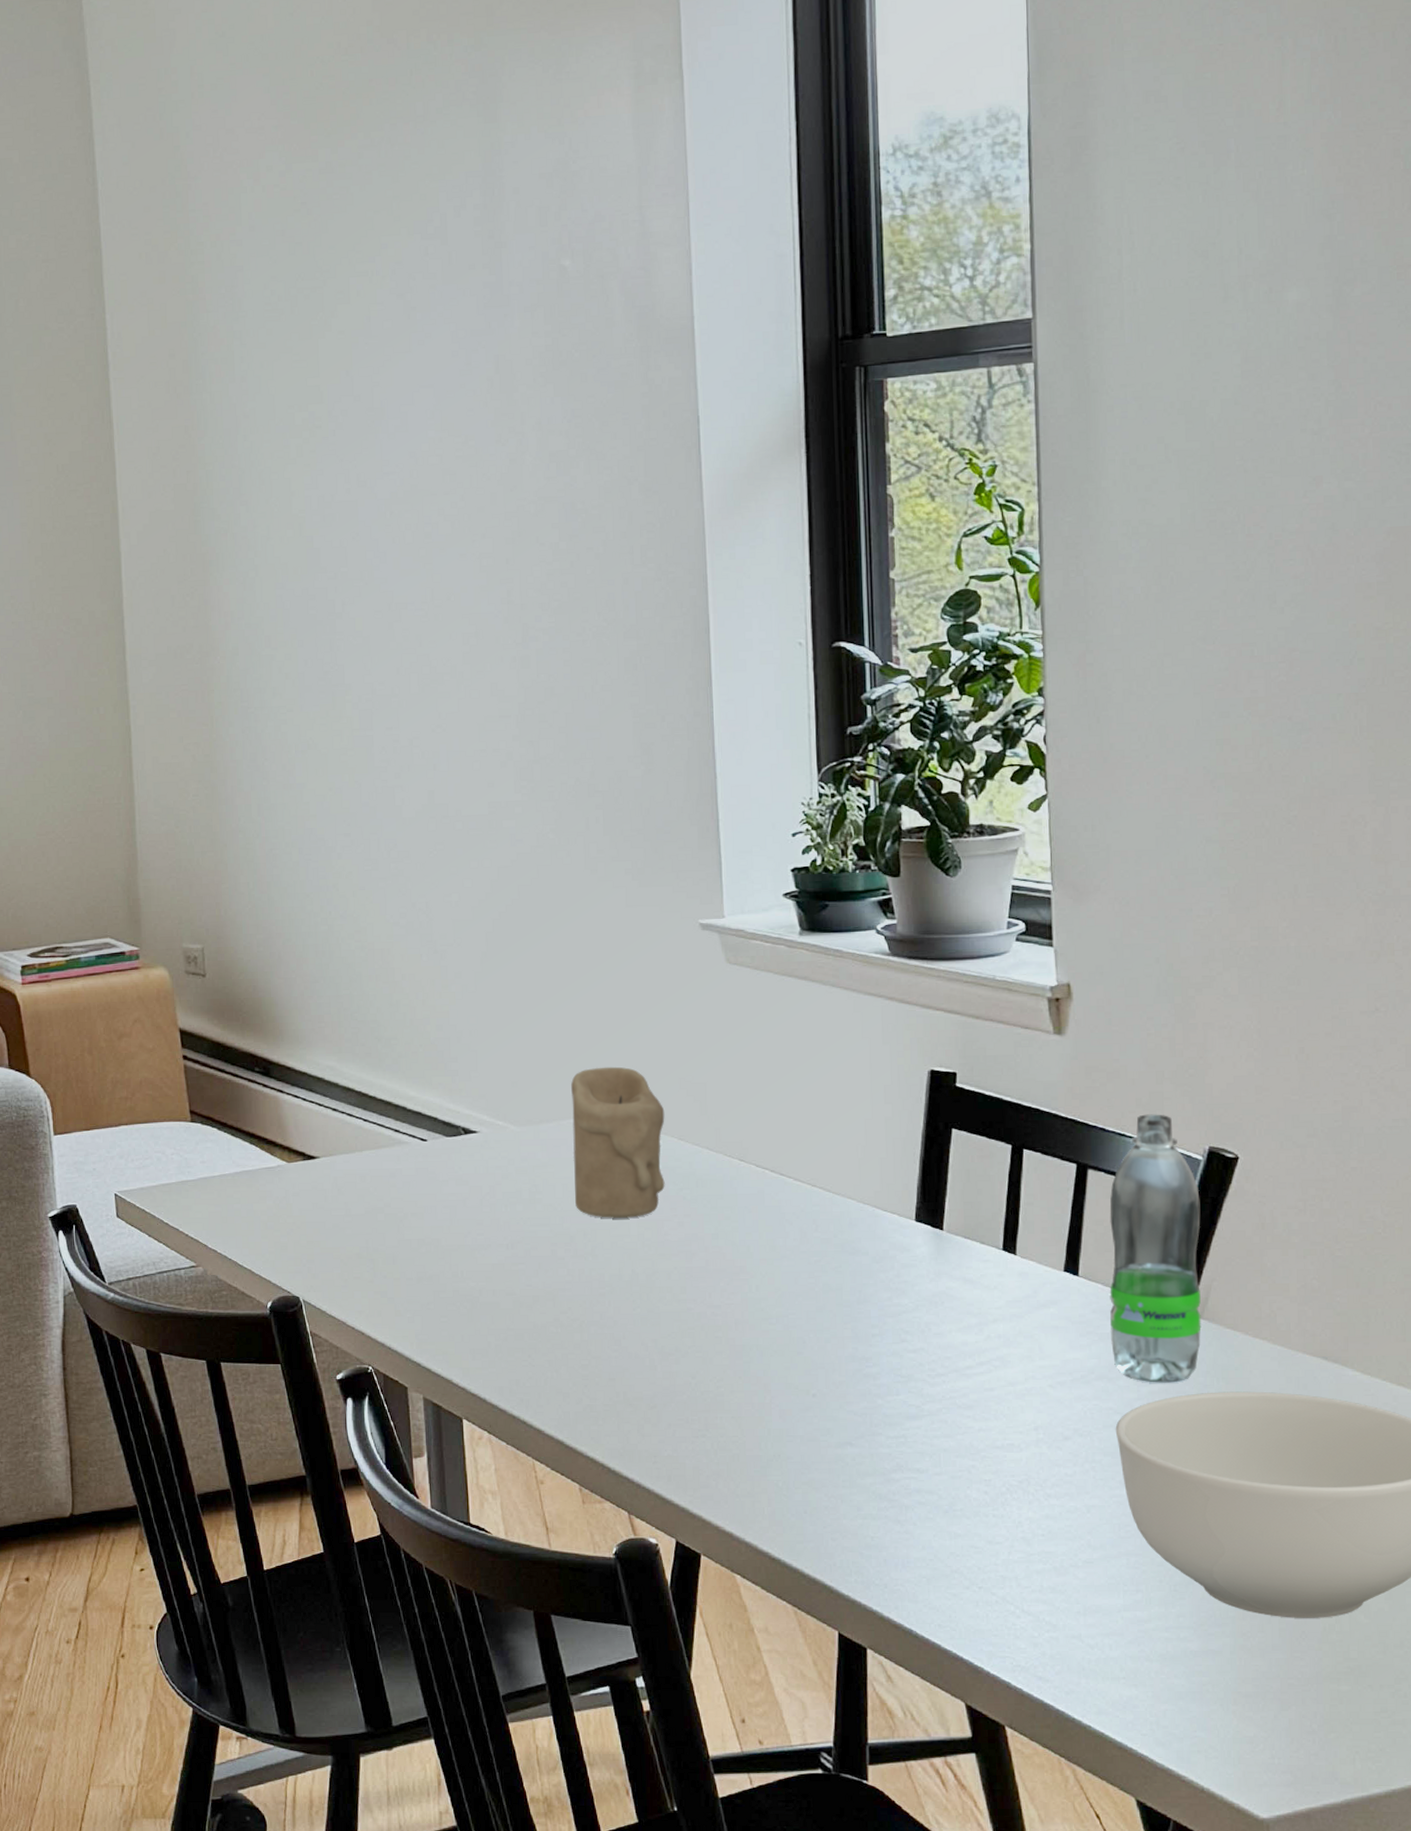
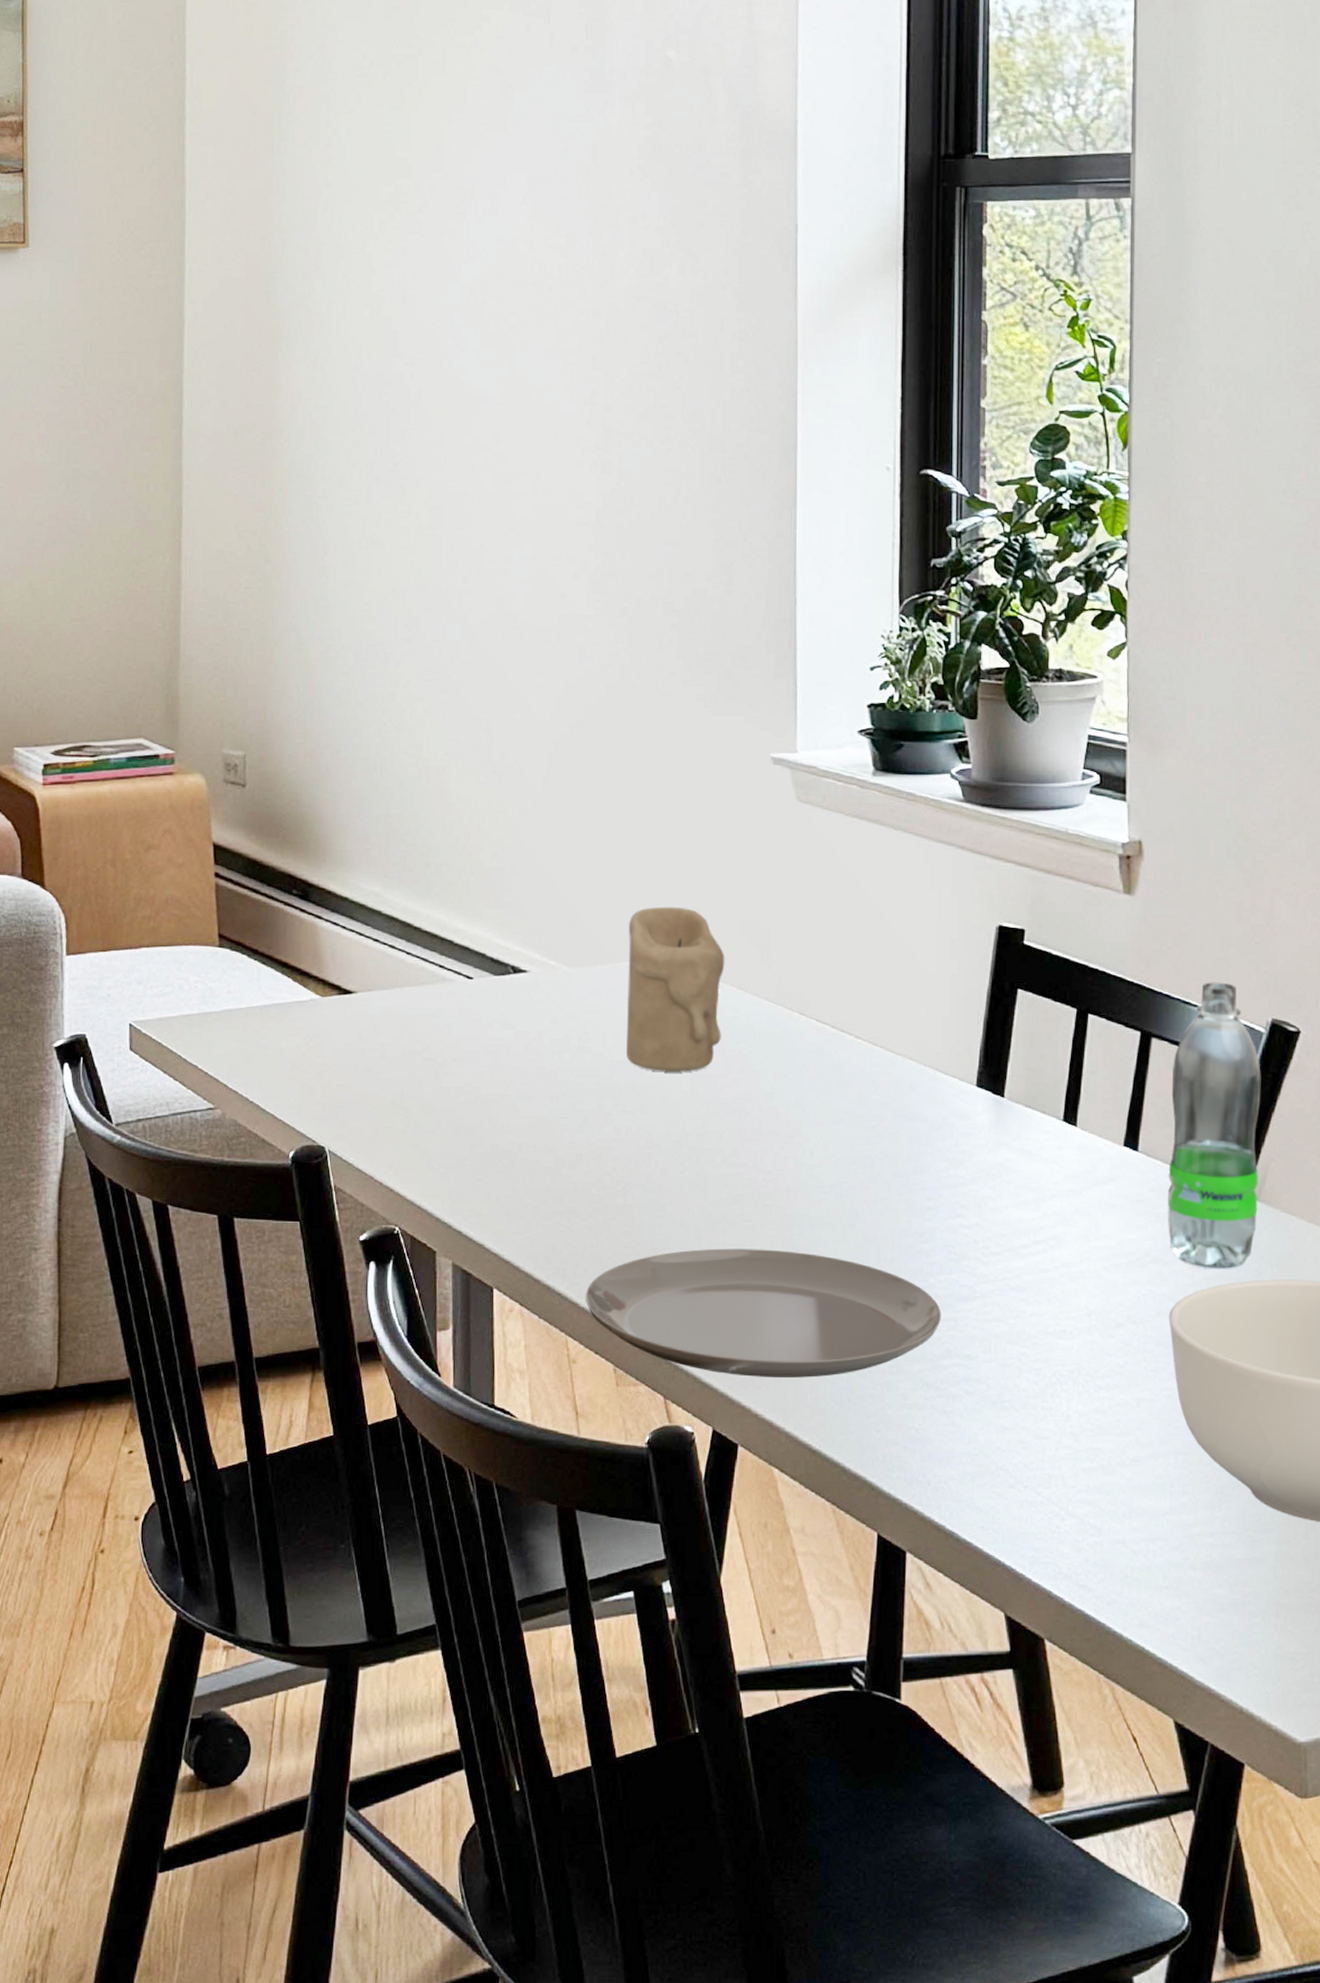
plate: none [549,1377,891,1493] -> present [585,1248,941,1378]

